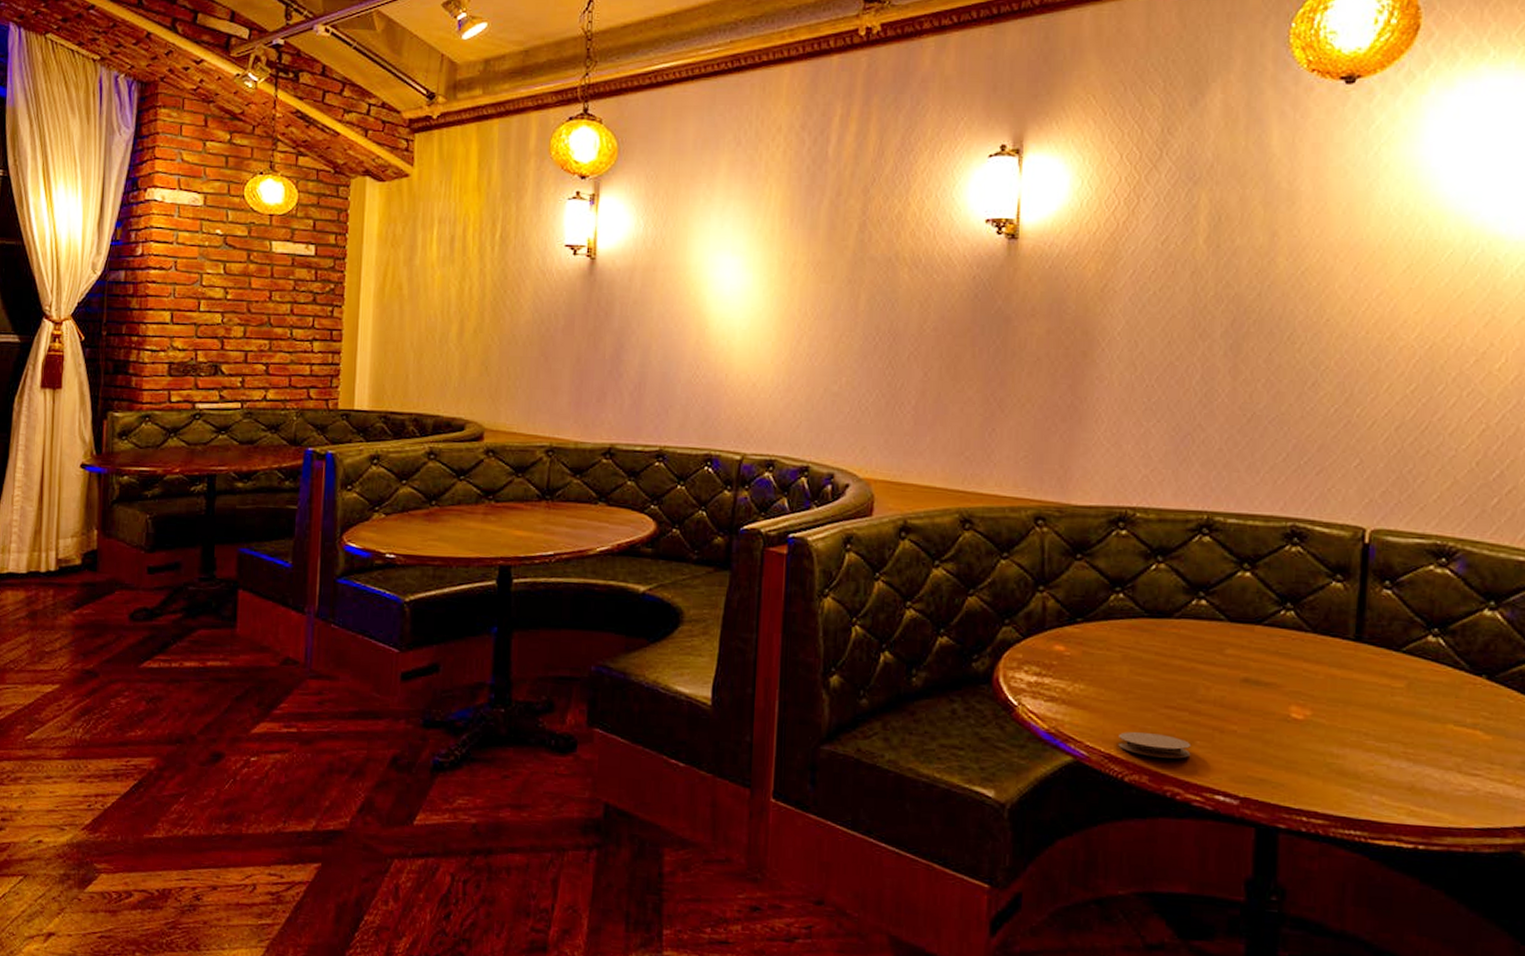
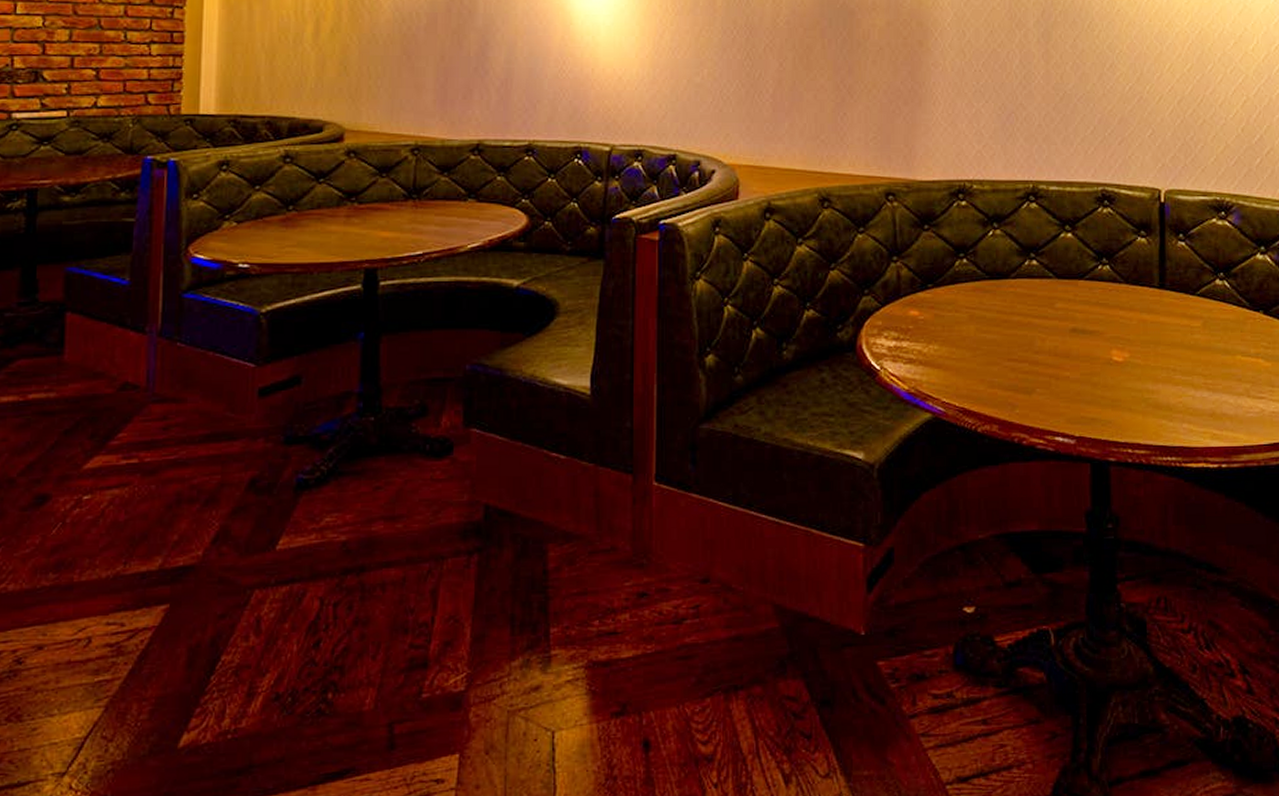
coaster: present [1118,732,1192,759] -> none [970,385,1033,407]

